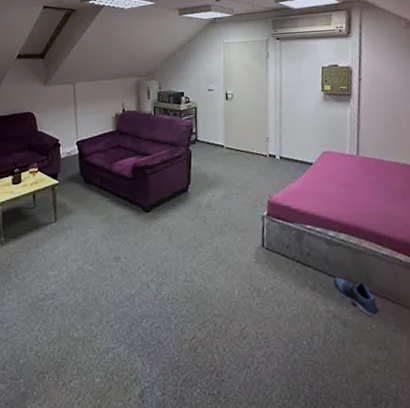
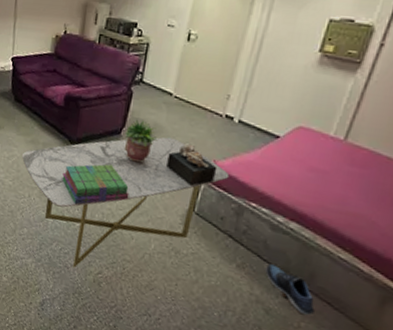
coffee table: none [98,184,285,341] -> present [21,137,230,268]
stack of books: none [141,222,206,271] -> present [62,164,129,204]
potted plant: none [191,174,220,215] -> present [124,119,158,163]
decorative box: none [231,185,274,224] -> present [166,142,218,186]

